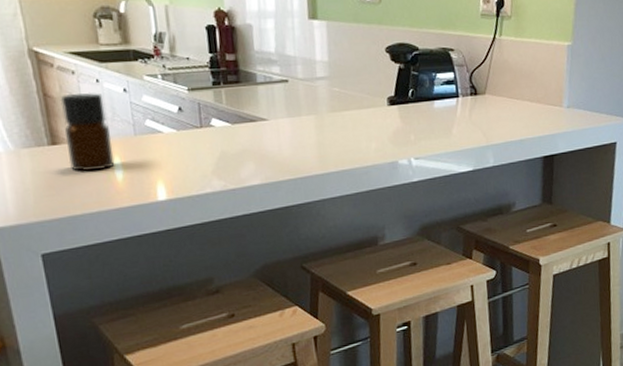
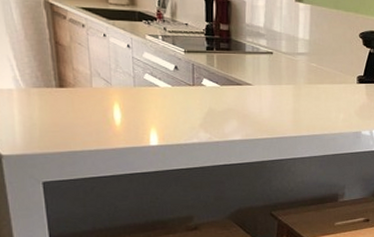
bottle: present [60,92,115,171] -> none [70,44,114,113]

